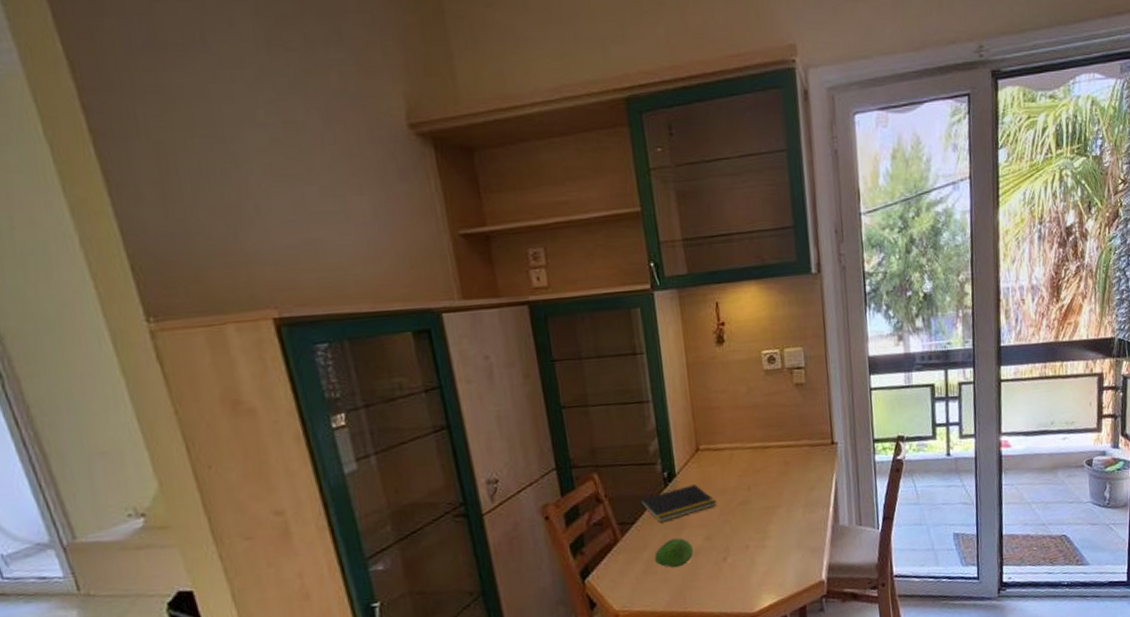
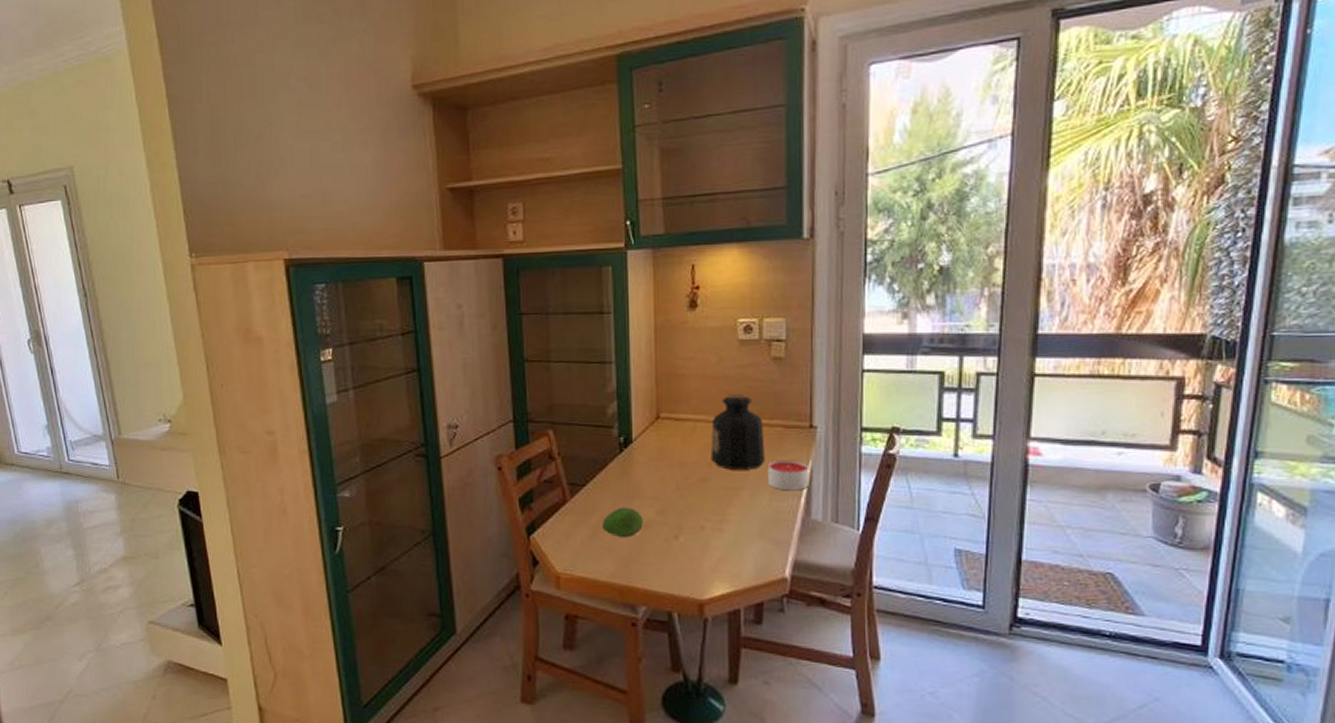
notepad: present [640,484,716,522] -> none [593,454,673,488]
bottle: none [747,419,797,491] -> present [710,393,765,470]
candle: none [799,475,836,503] -> present [768,461,810,491]

